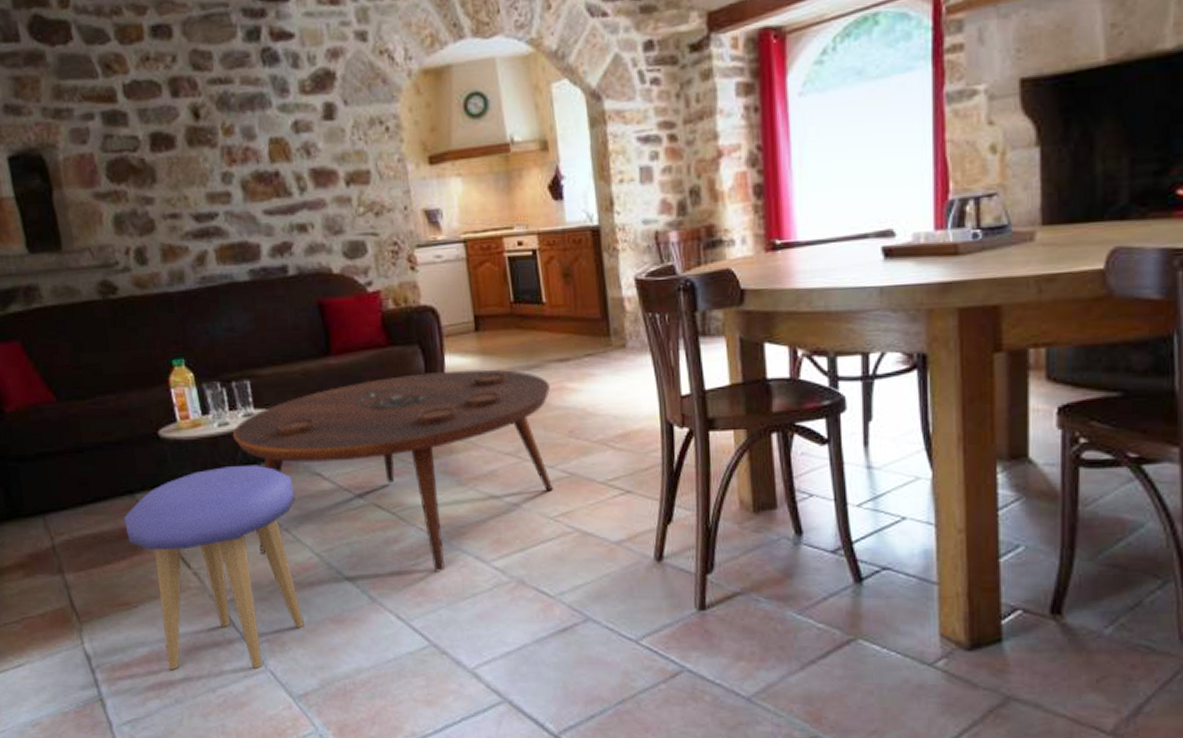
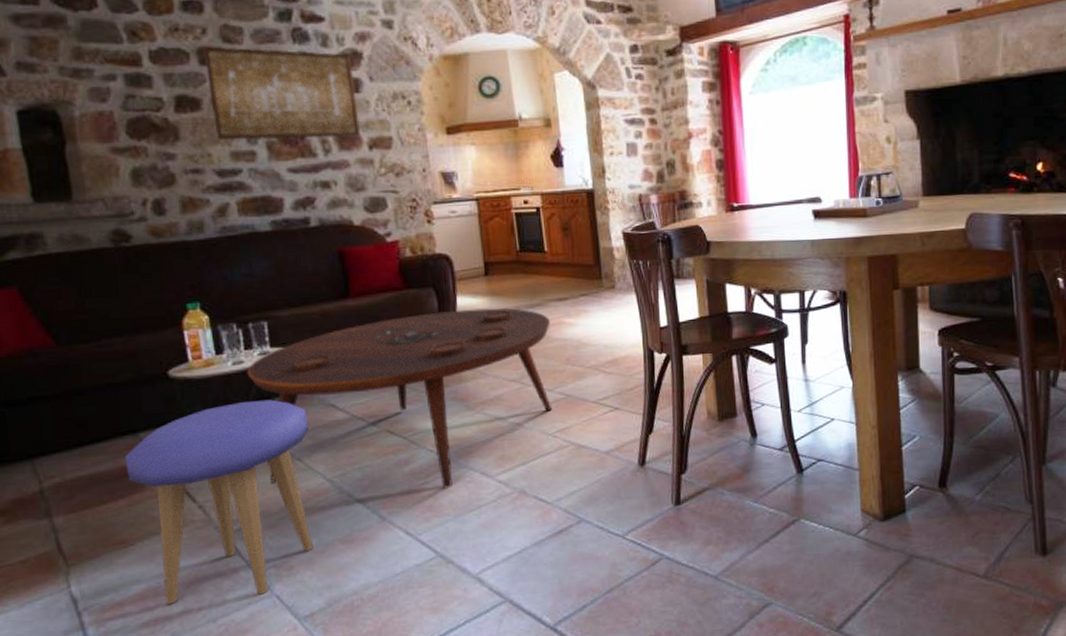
wall art: none [174,73,337,182] -> present [203,46,361,141]

